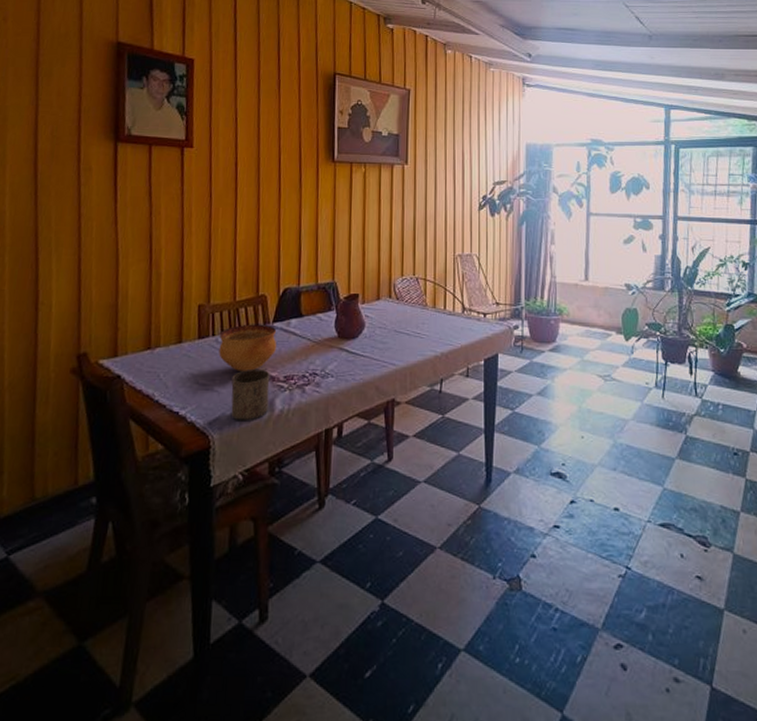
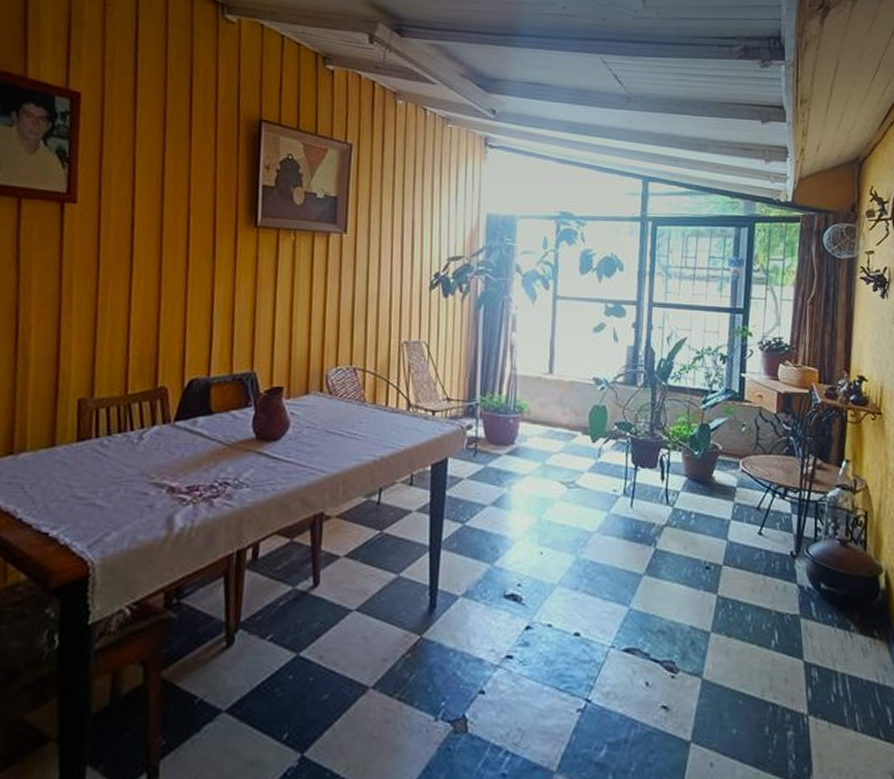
bowl: present [219,324,277,371] -> none [103,423,179,481]
cup: present [231,368,270,421] -> none [117,478,169,543]

